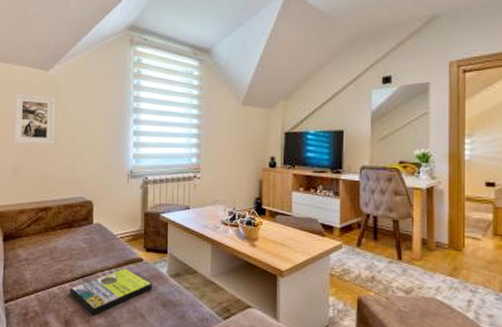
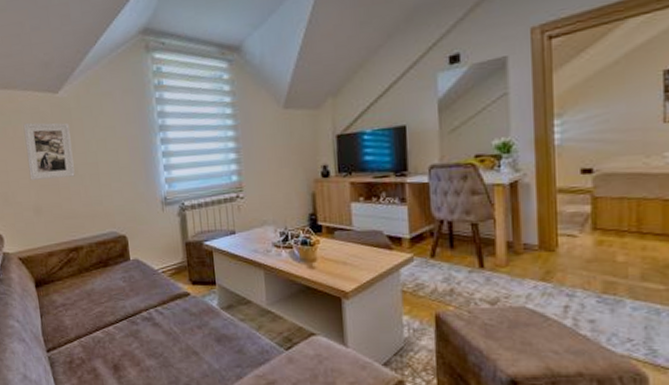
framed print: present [69,268,153,316] -> none [114,304,204,358]

